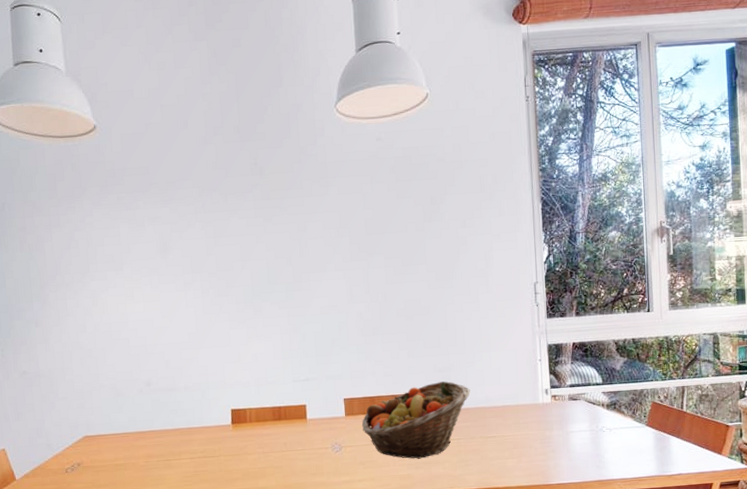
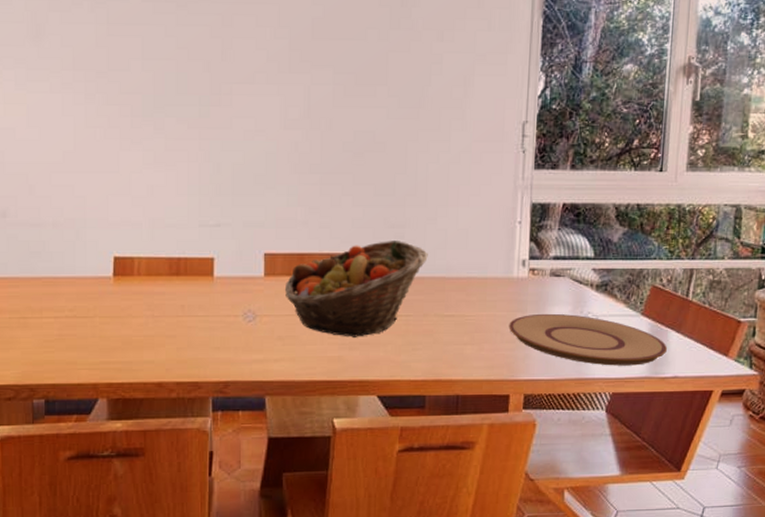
plate: none [540,429,671,468] -> present [508,313,668,366]

